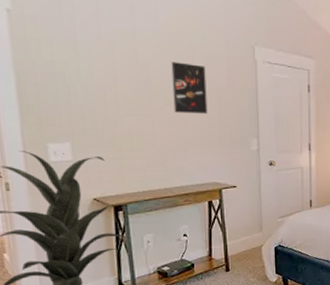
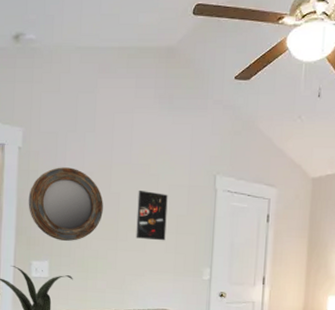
home mirror: none [30,34,132,119] -> present [28,167,103,241]

